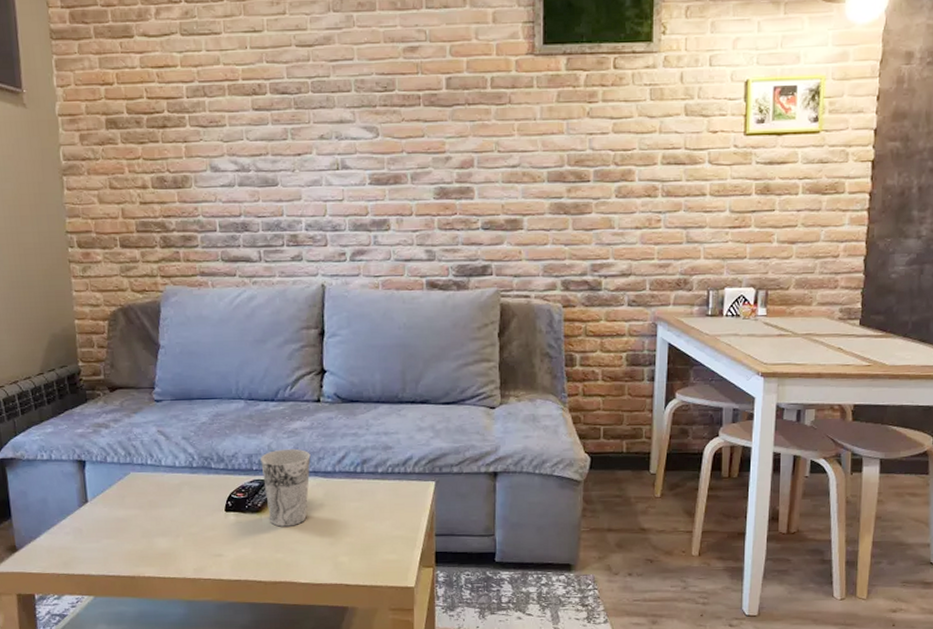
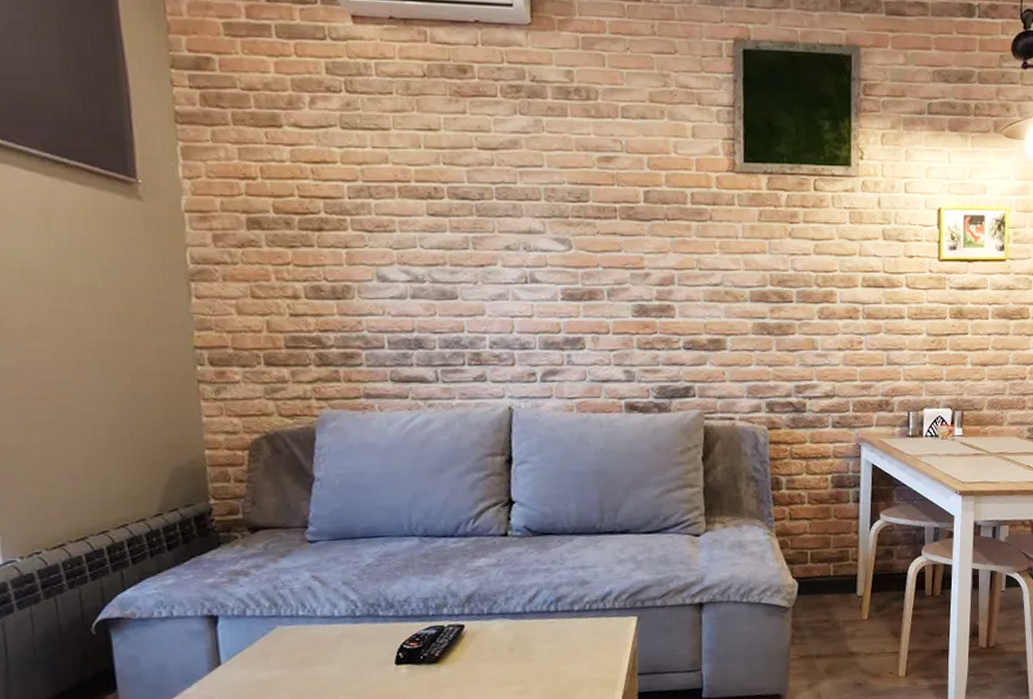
cup: present [260,448,311,527] -> none [438,589,497,678]

